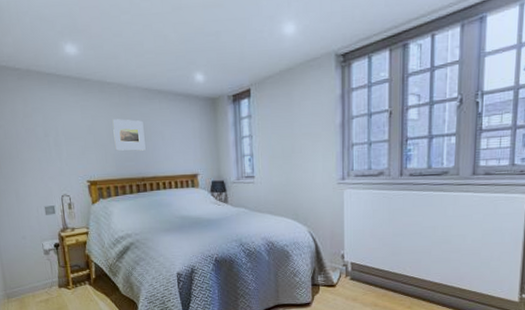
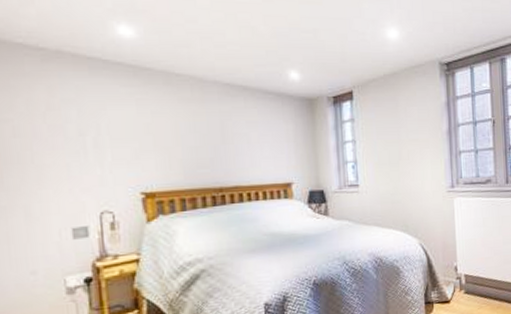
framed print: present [112,119,146,151] -> none [181,117,225,156]

